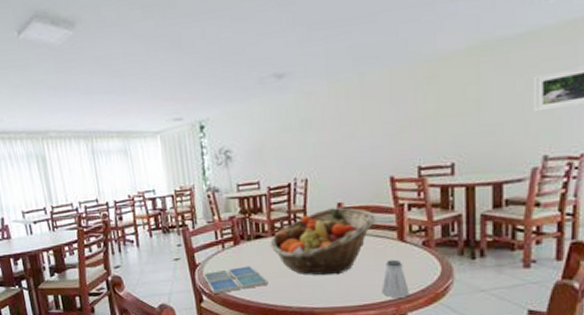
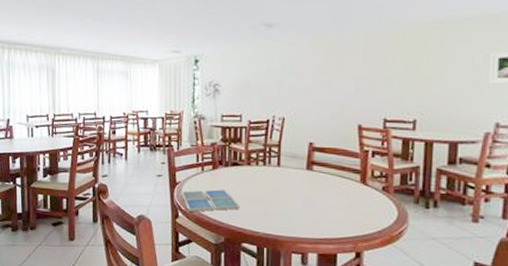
fruit basket: present [270,207,376,276] -> none [245,146,342,208]
saltshaker: present [382,259,409,298] -> none [342,200,367,236]

